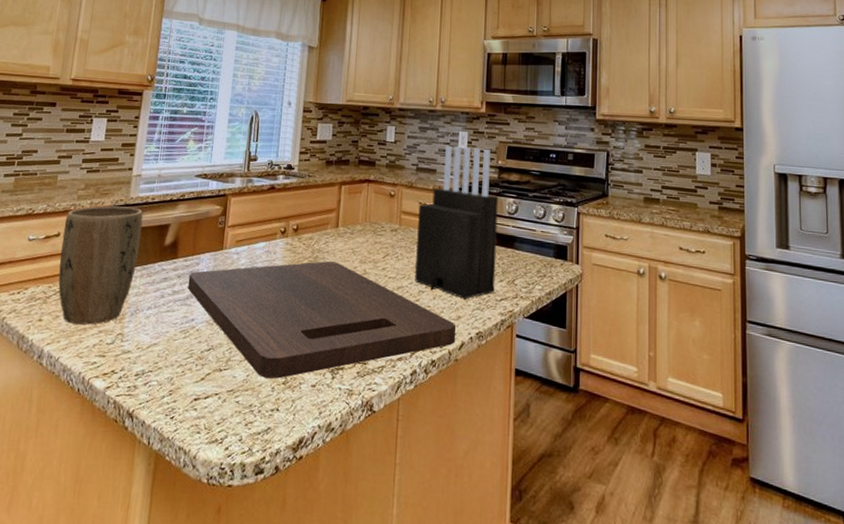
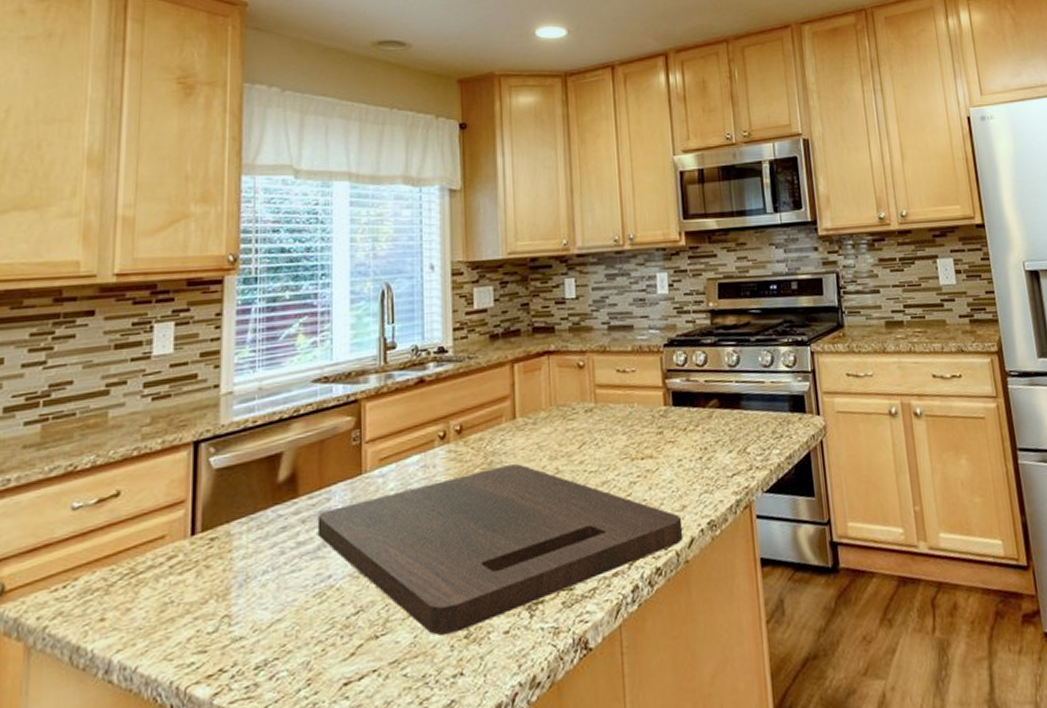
plant pot: present [58,206,143,325] -> none [123,437,243,616]
knife block: present [415,145,498,299] -> none [617,289,724,483]

